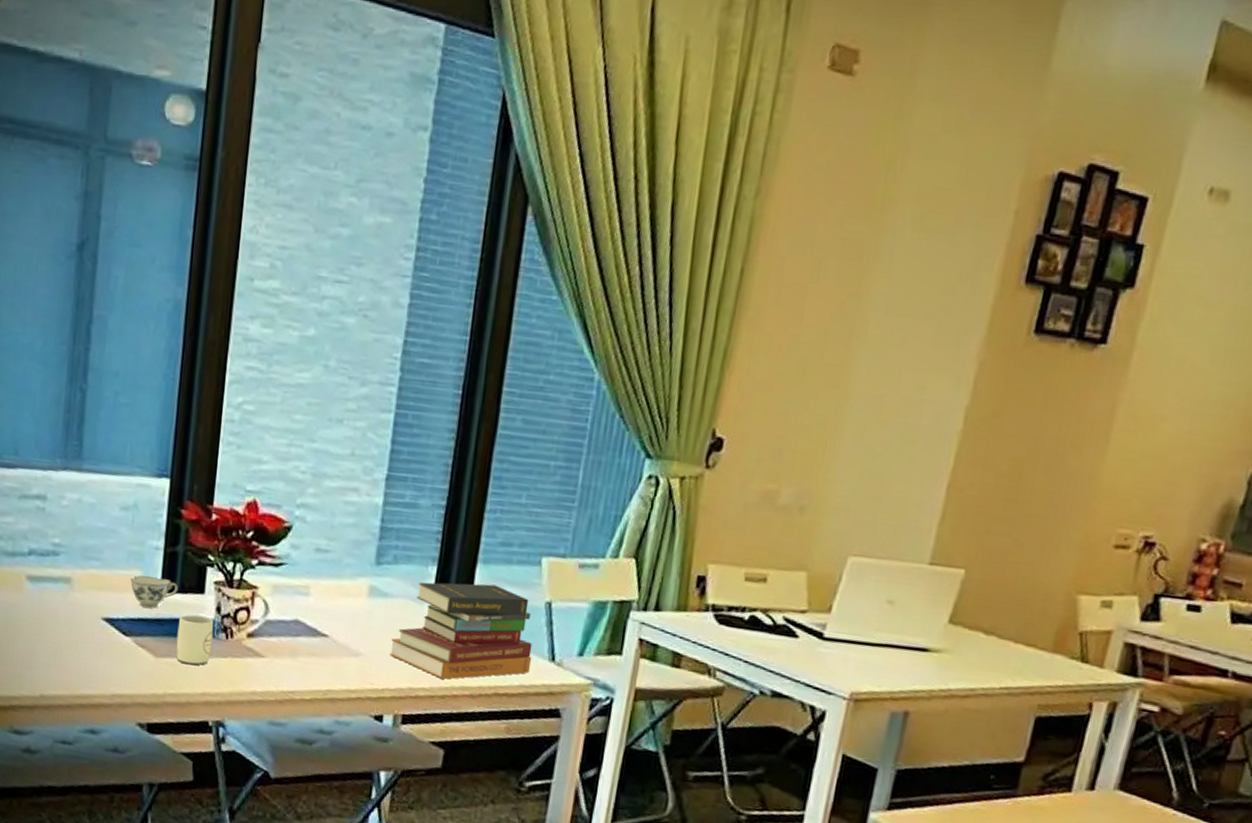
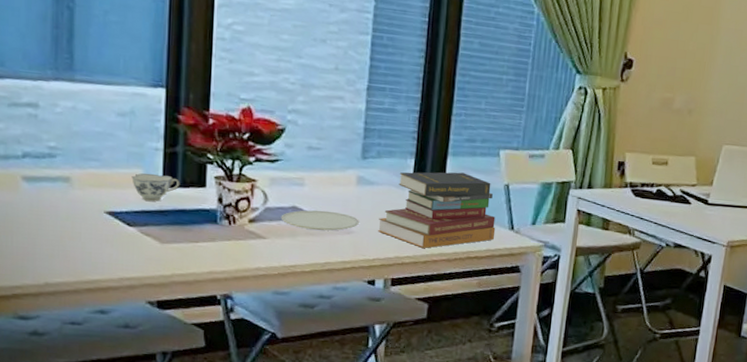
mug: present [176,614,214,666] -> none [181,205,217,249]
plate: none [281,624,369,652] -> present [281,210,359,231]

